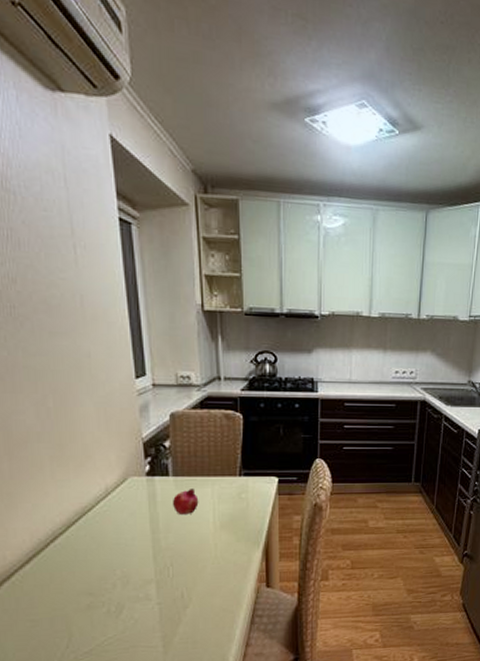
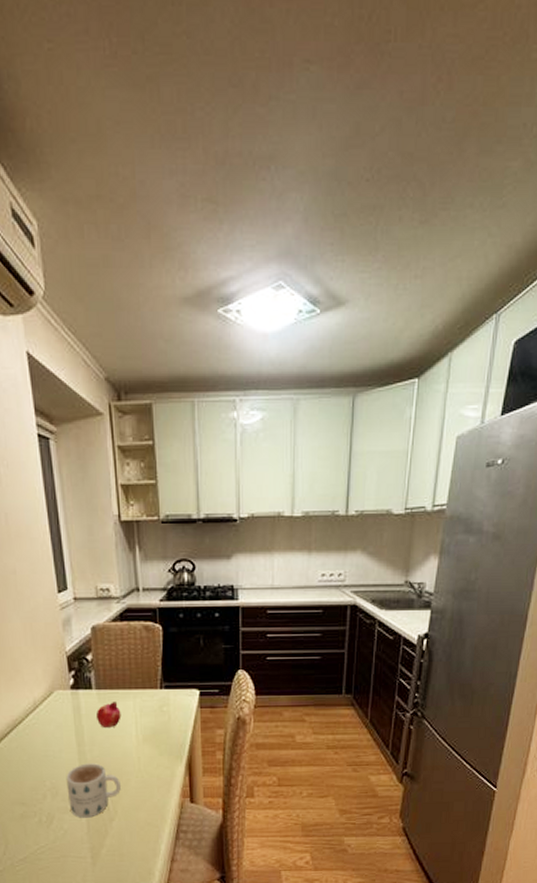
mug: none [138,550,197,607] -> present [66,763,122,818]

